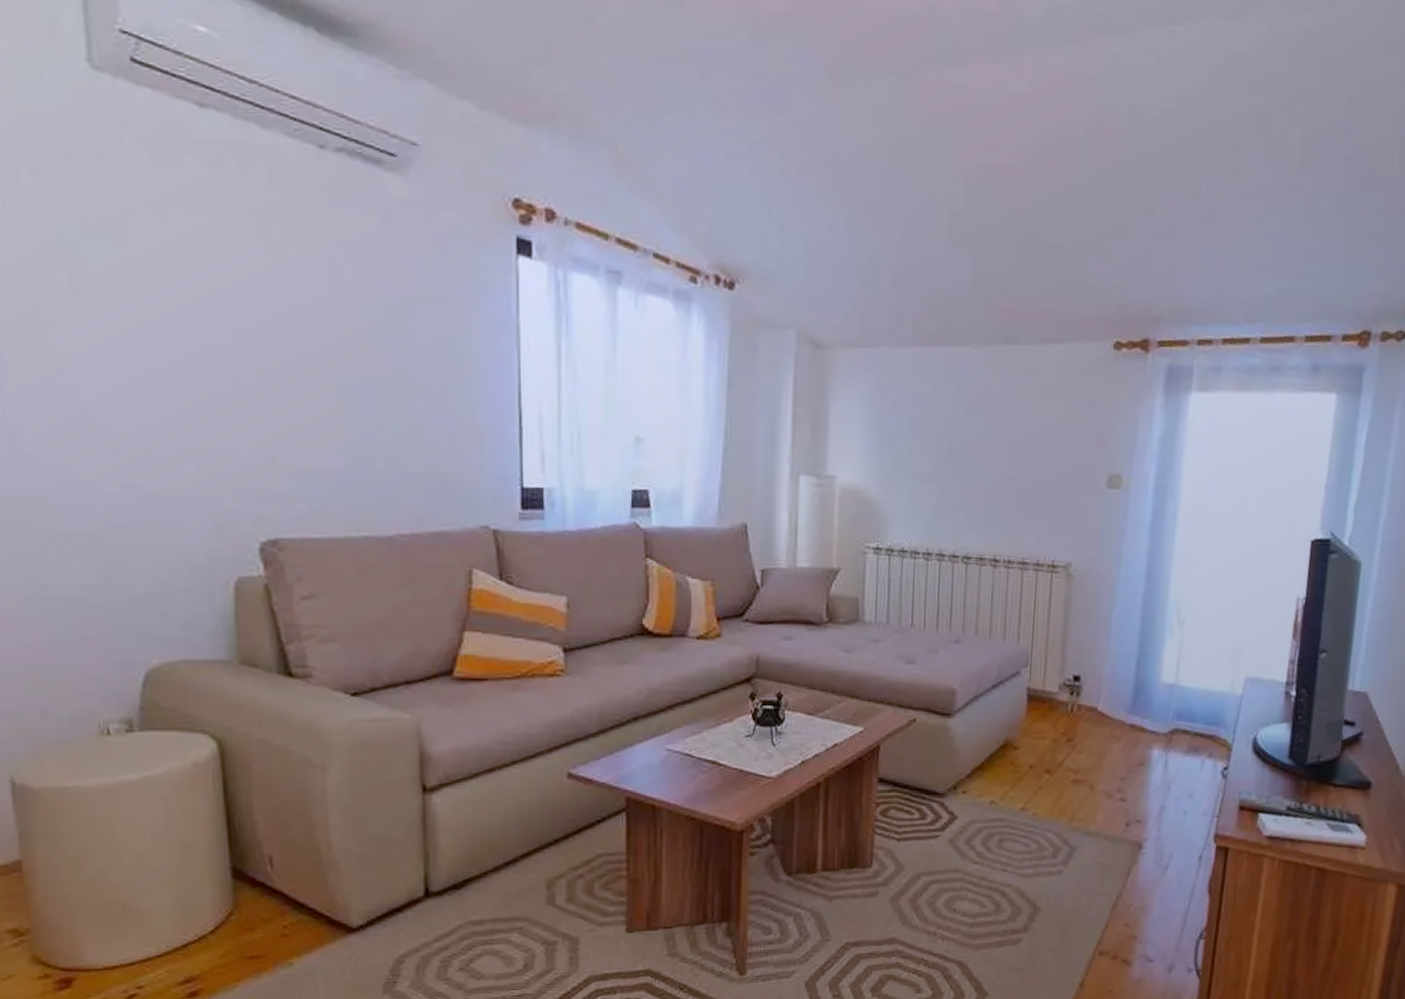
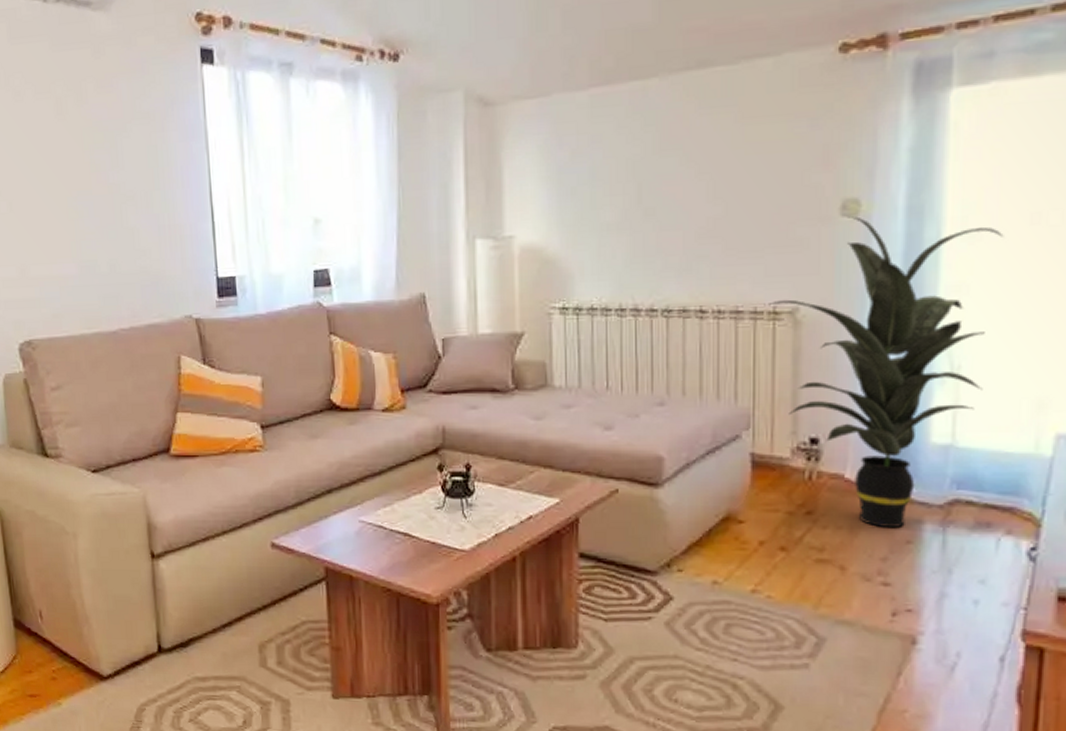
indoor plant: none [1047,489,1220,753] -> present [767,216,1004,529]

